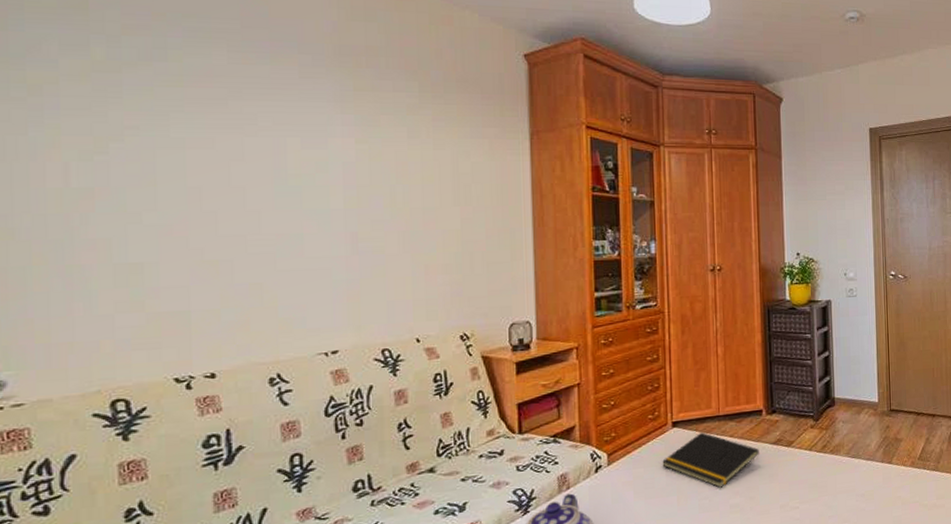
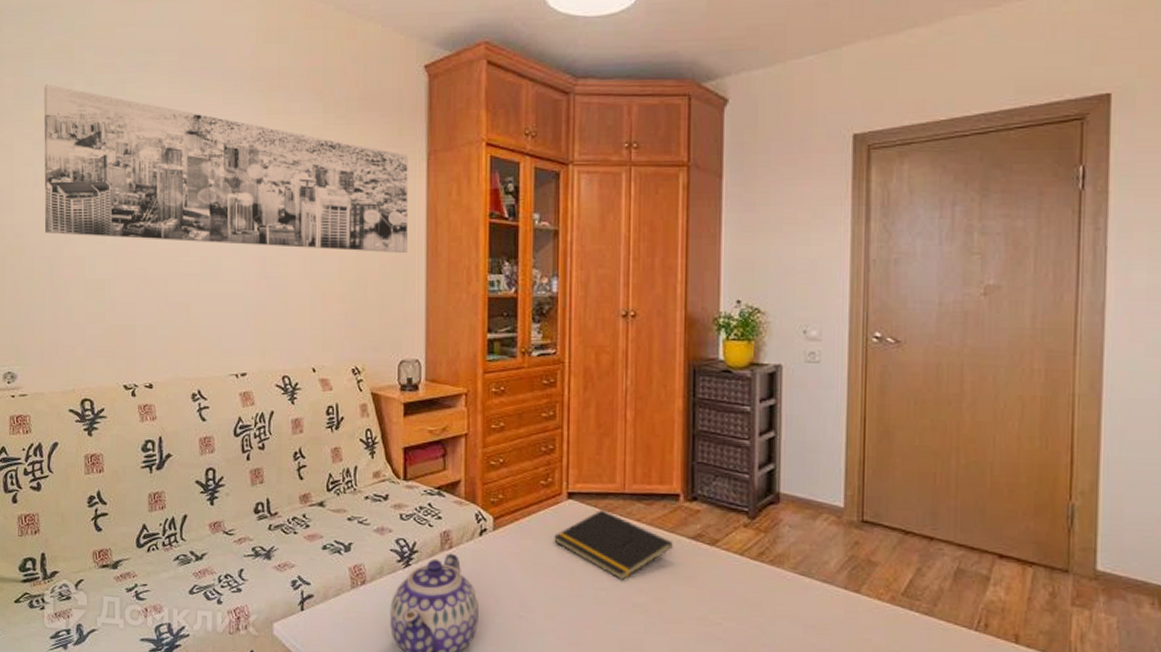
wall art: none [42,42,514,224] -> present [44,84,408,253]

